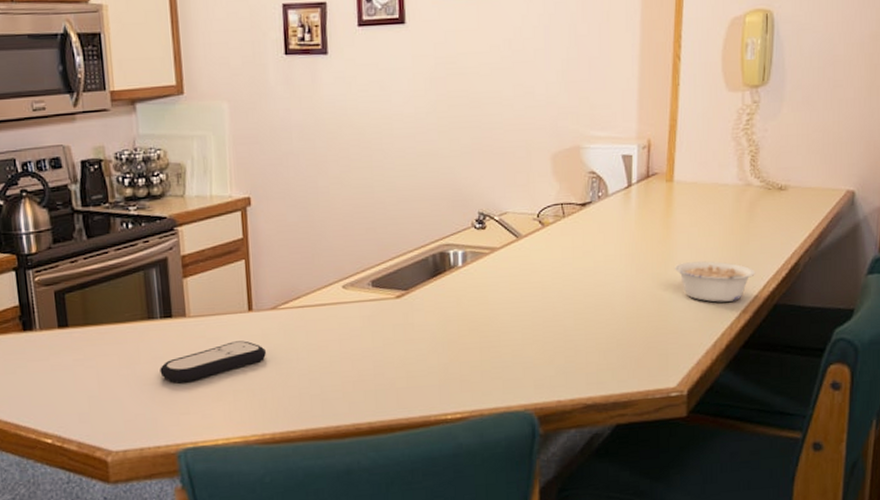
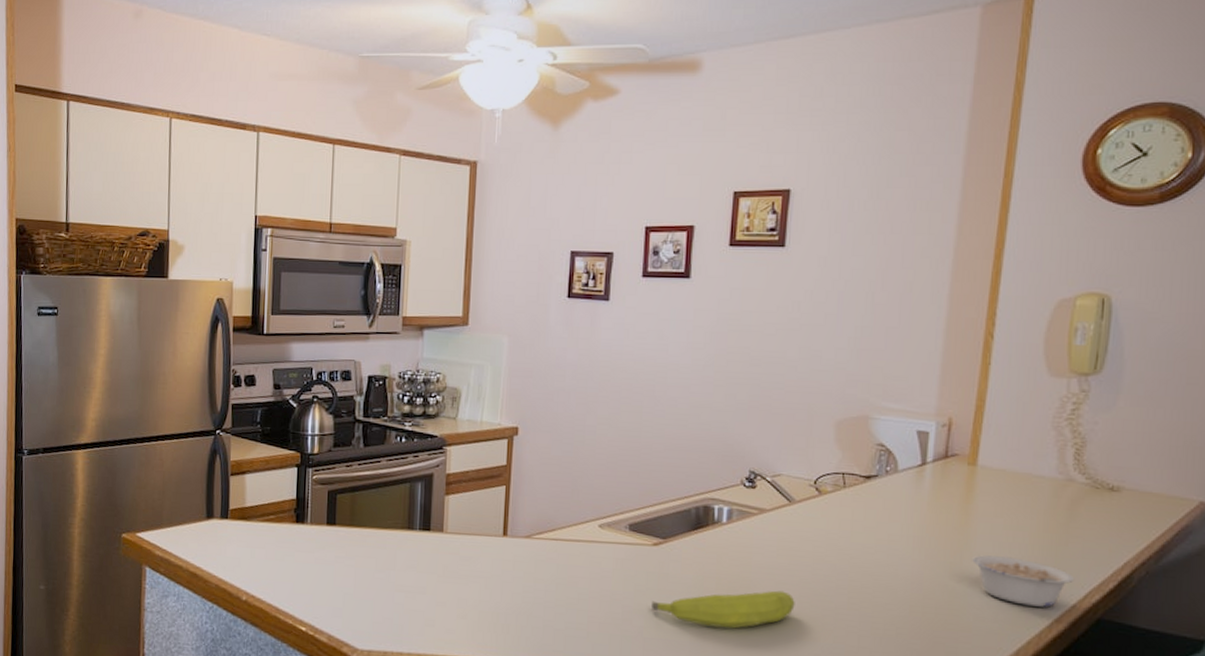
remote control: present [160,340,266,383] -> none [412,563,515,596]
fruit: none [401,322,530,368] -> present [652,590,795,629]

